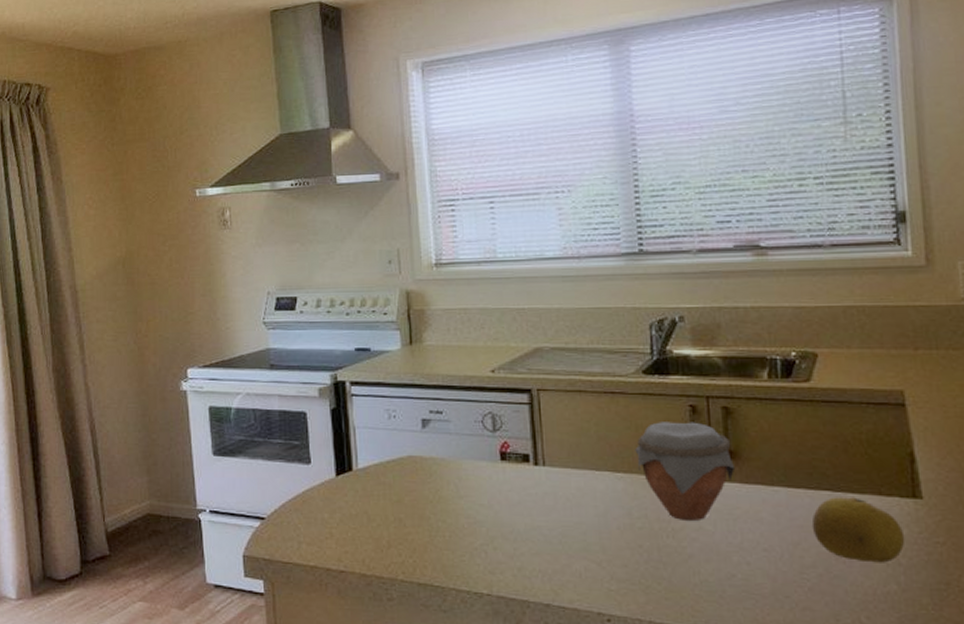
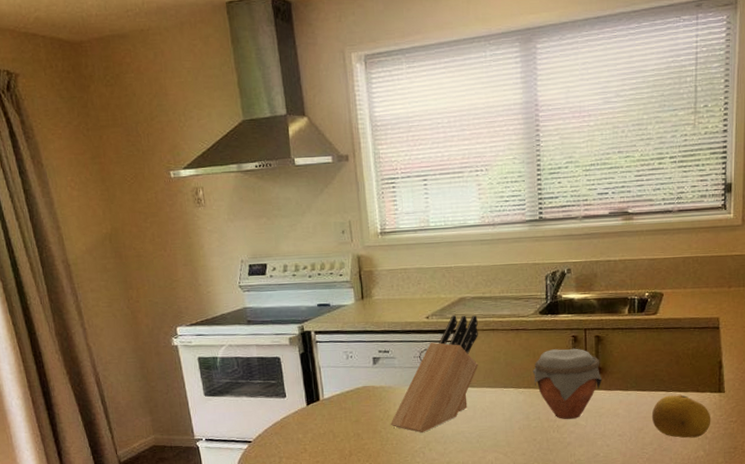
knife block: none [442,370,560,525] -> present [390,315,478,433]

